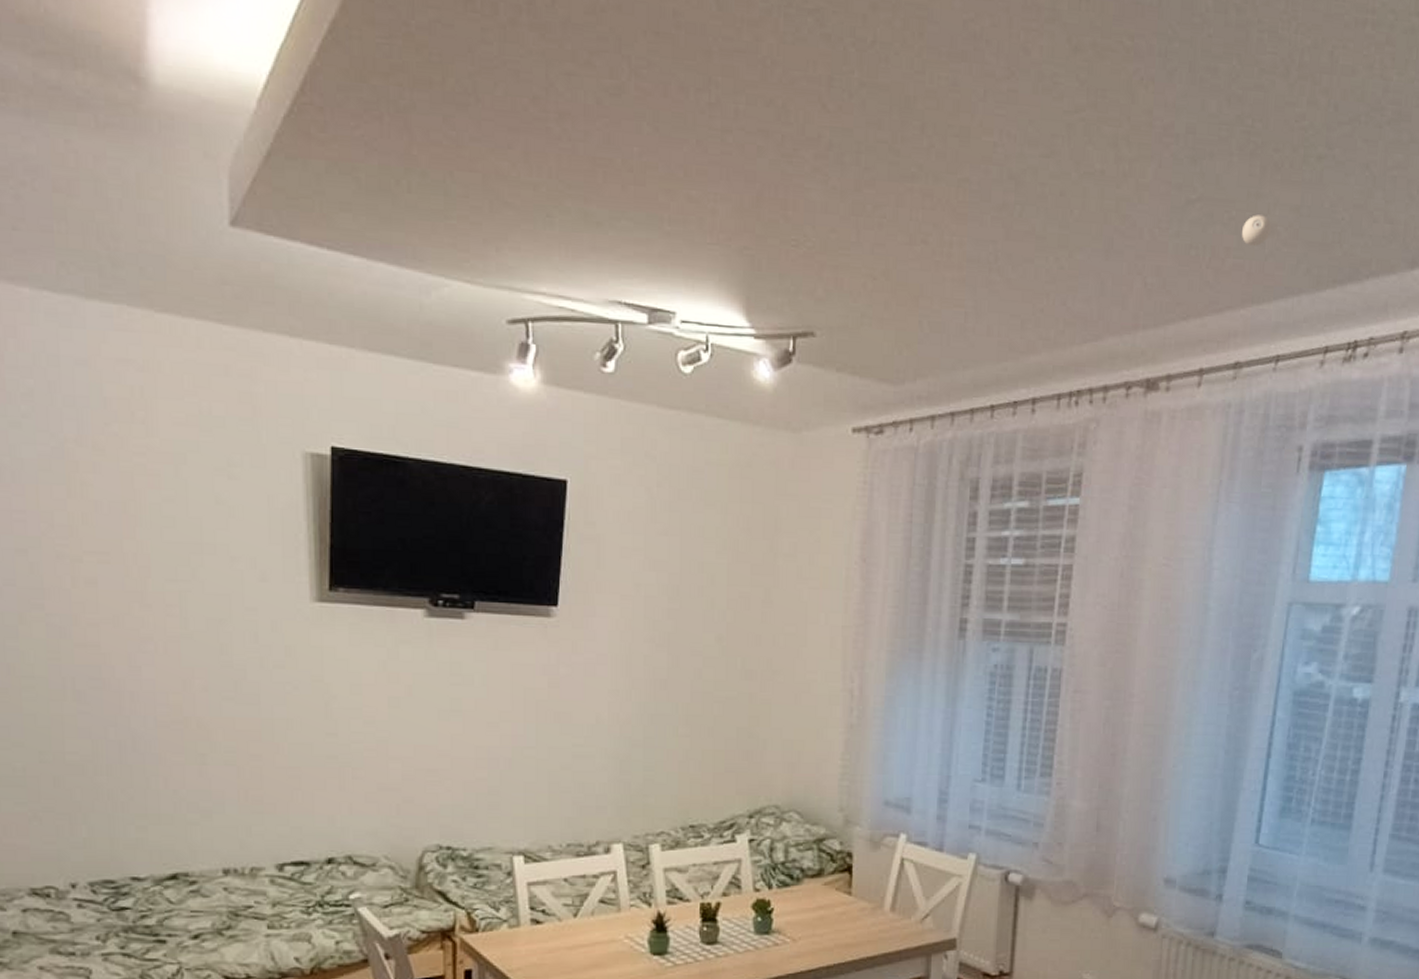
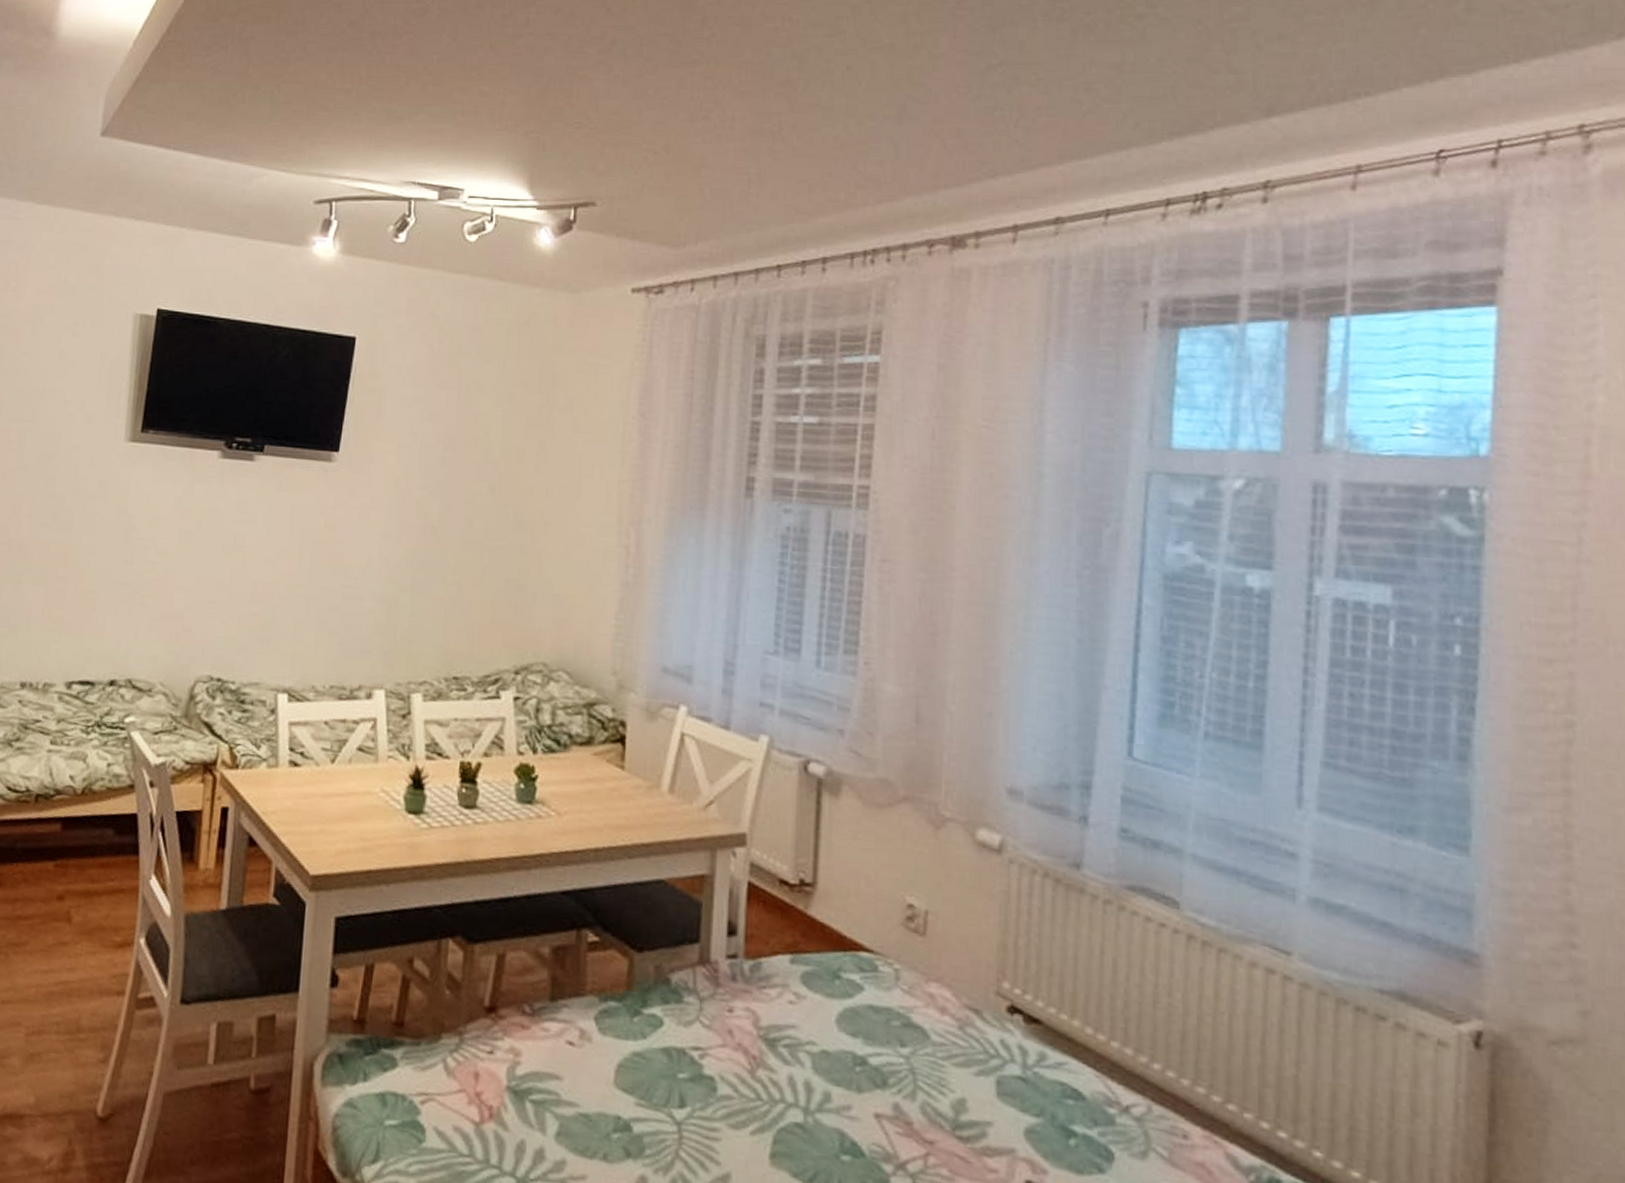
eyeball: present [1242,215,1271,246] -> none [1054,74,1088,104]

